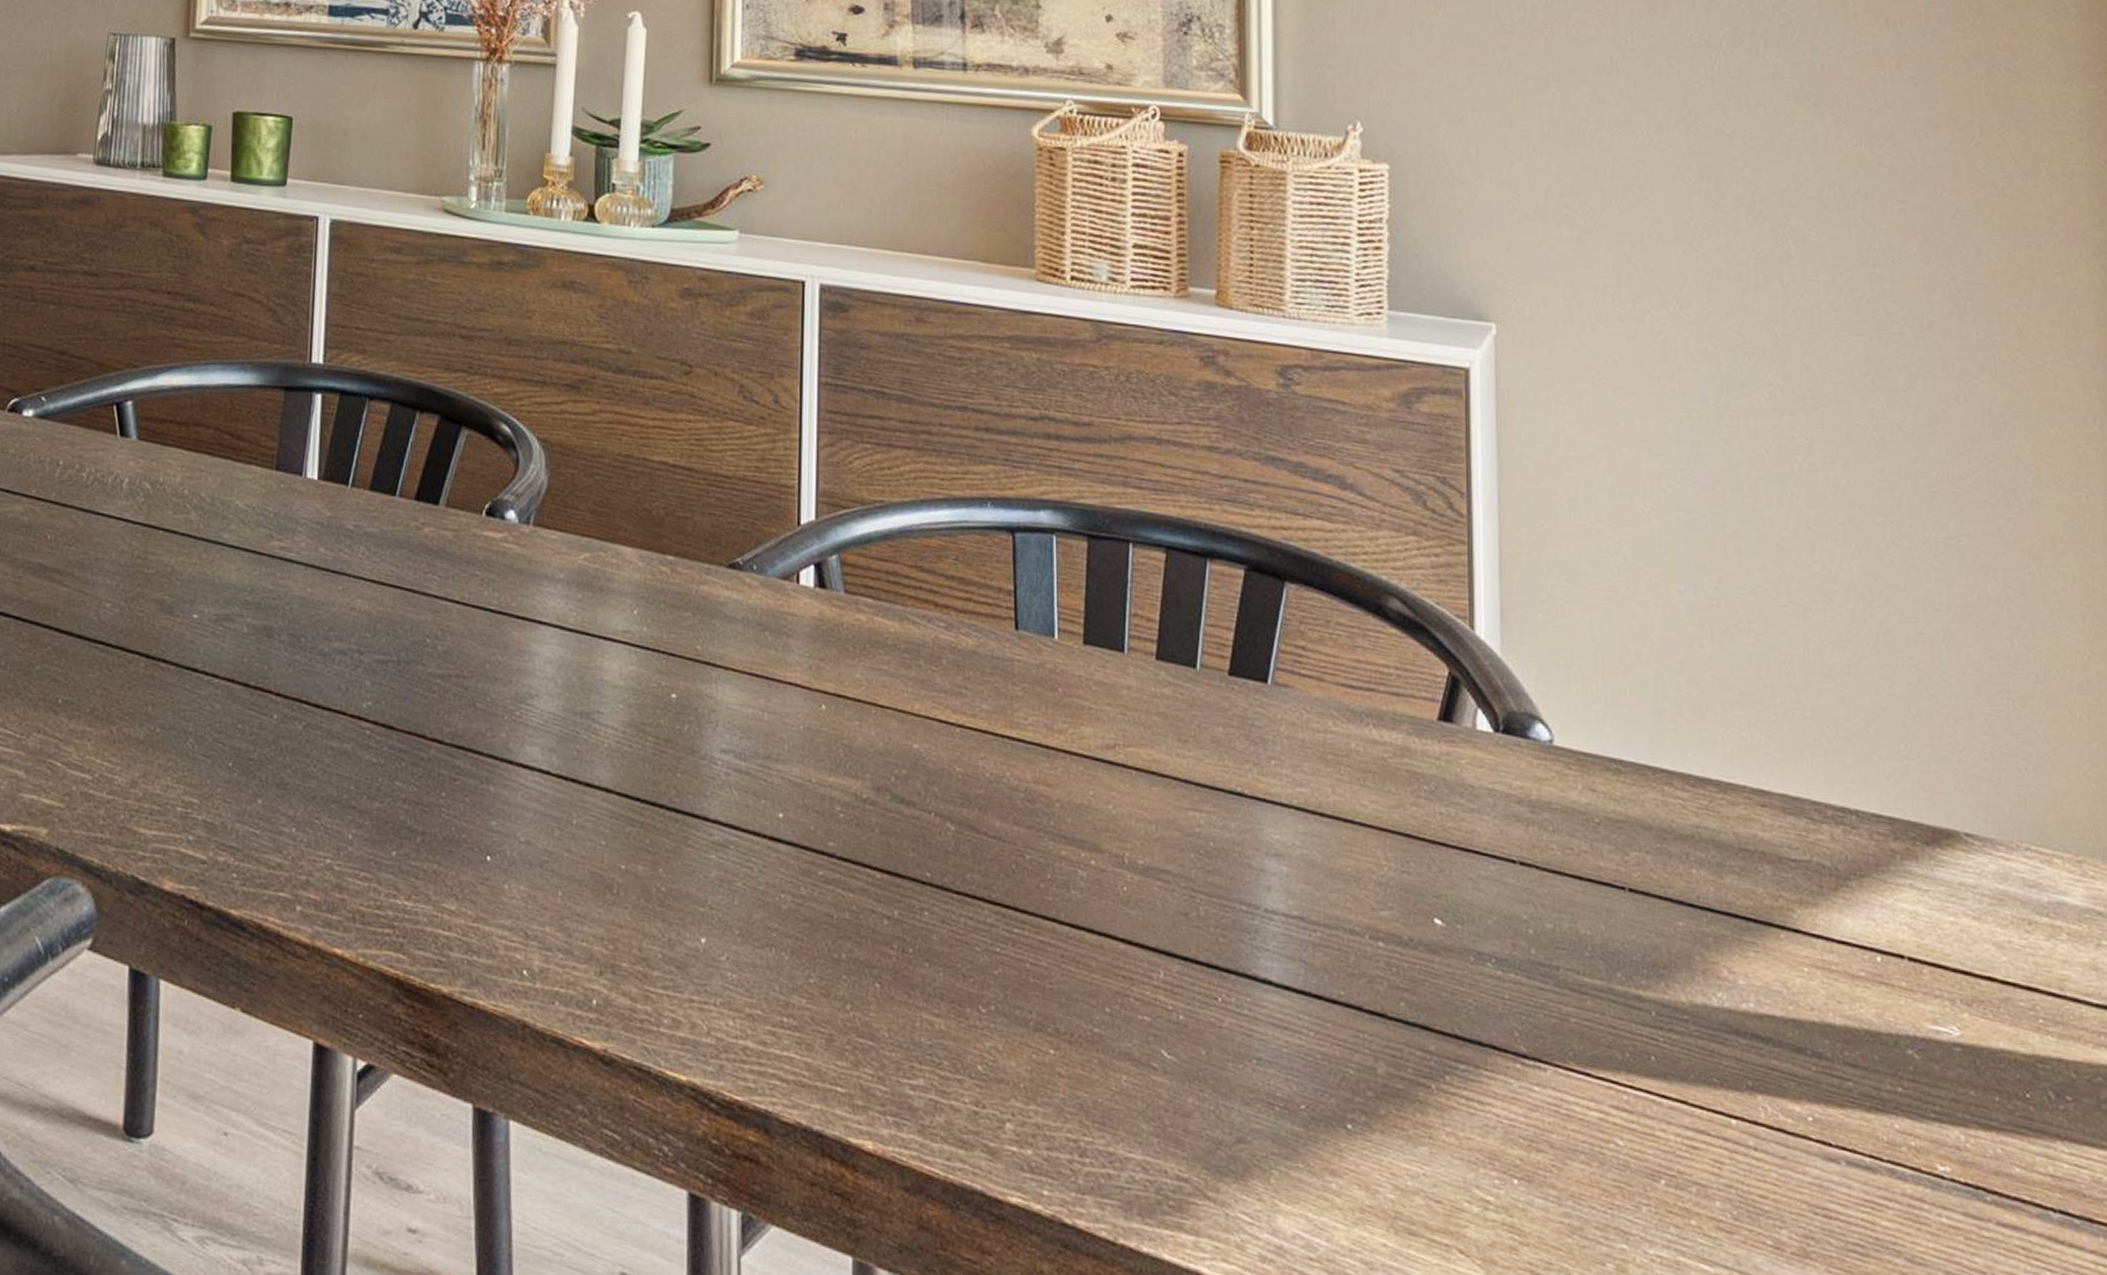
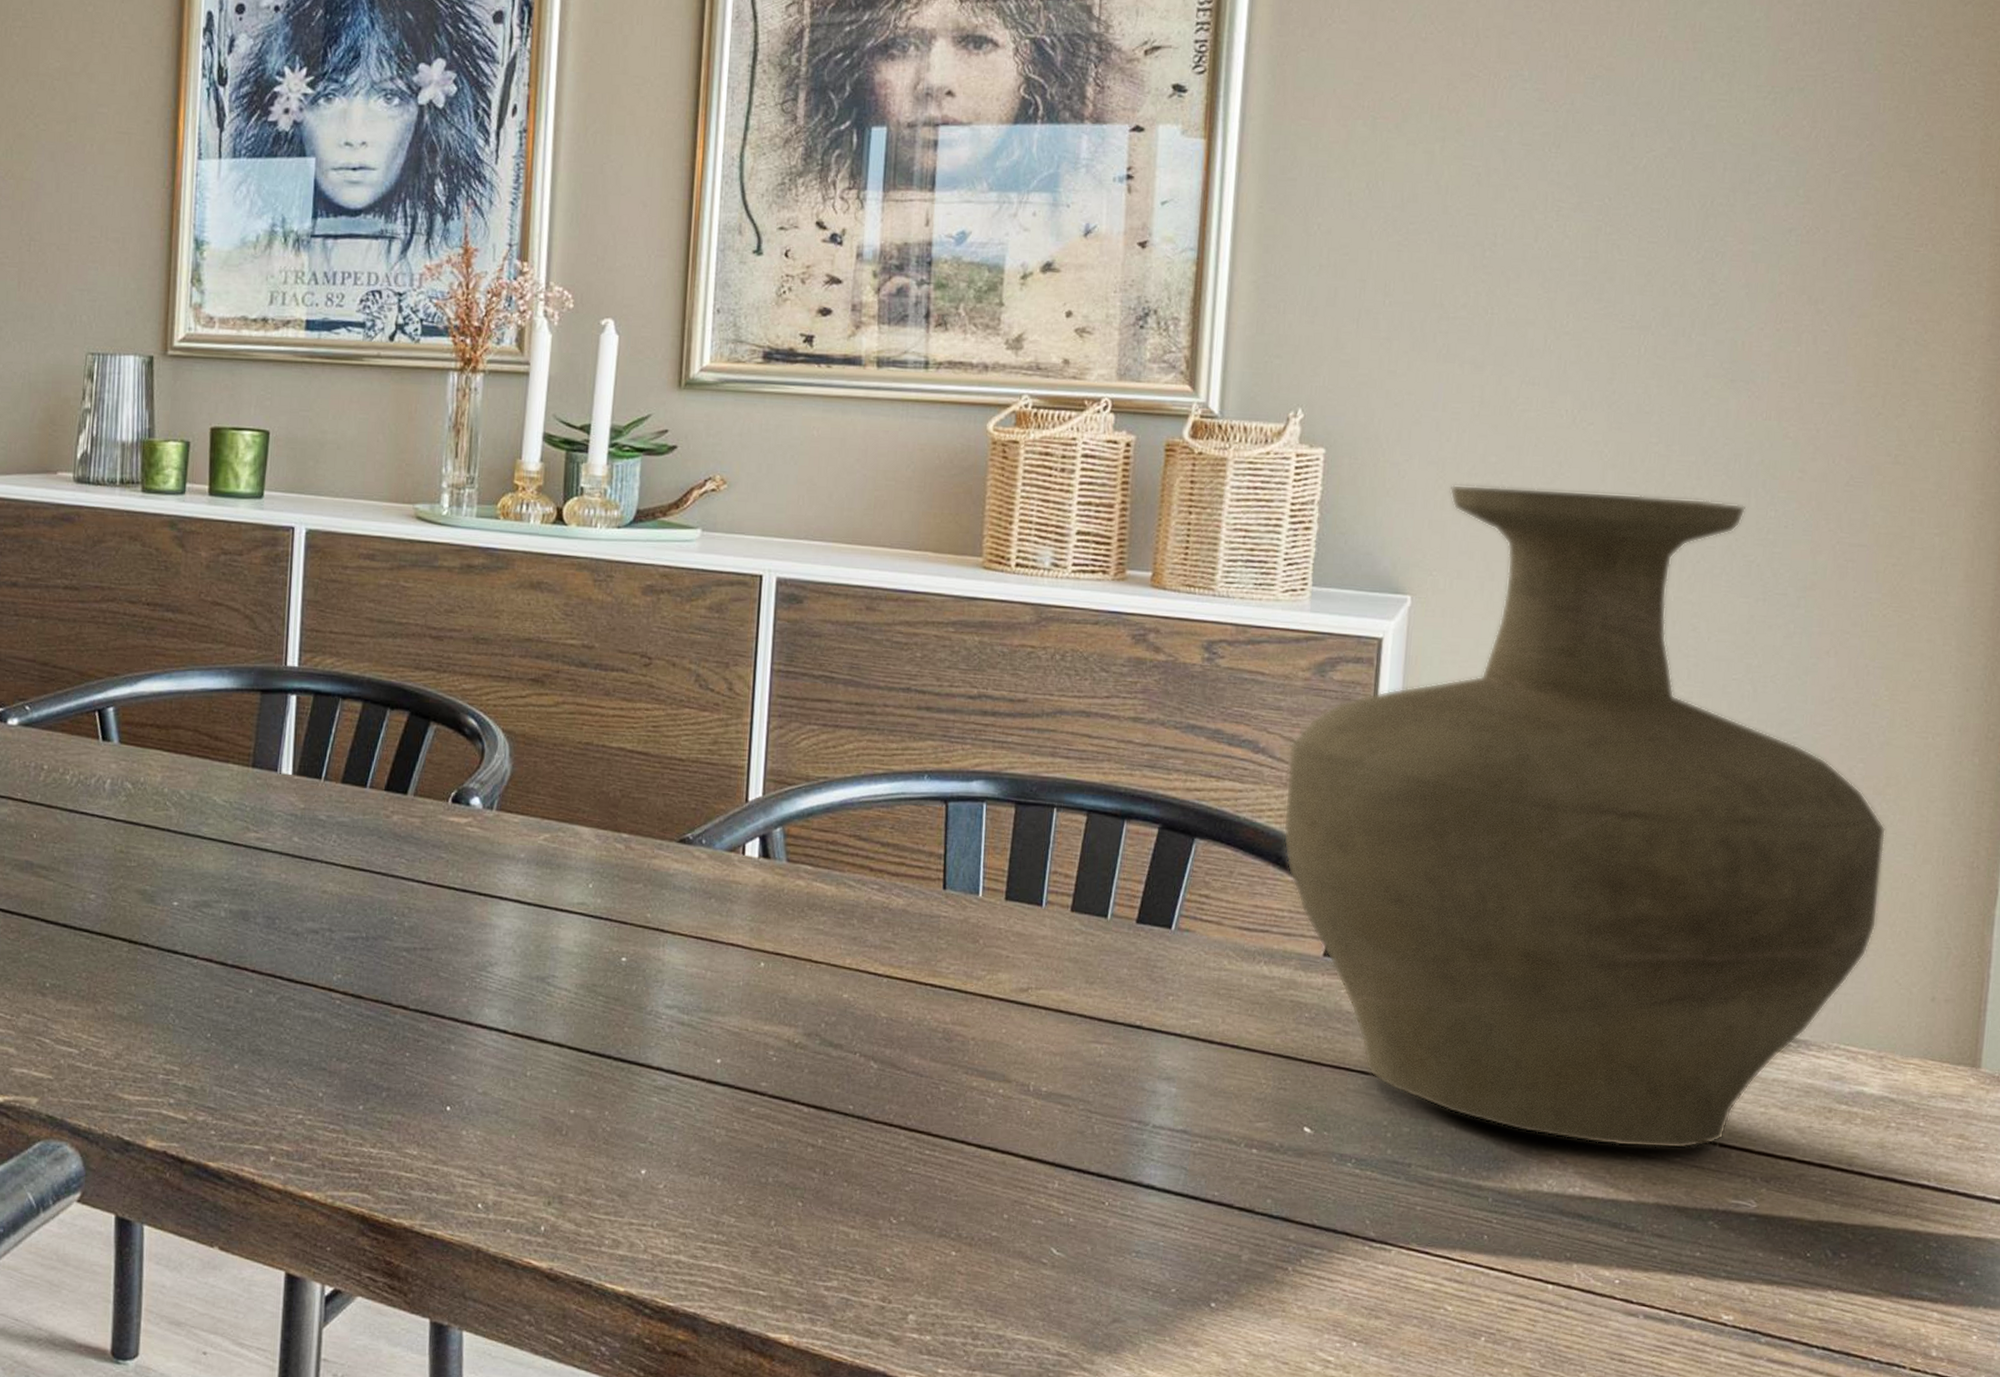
vase: none [1379,205,2053,963] -> present [1283,484,1886,1149]

